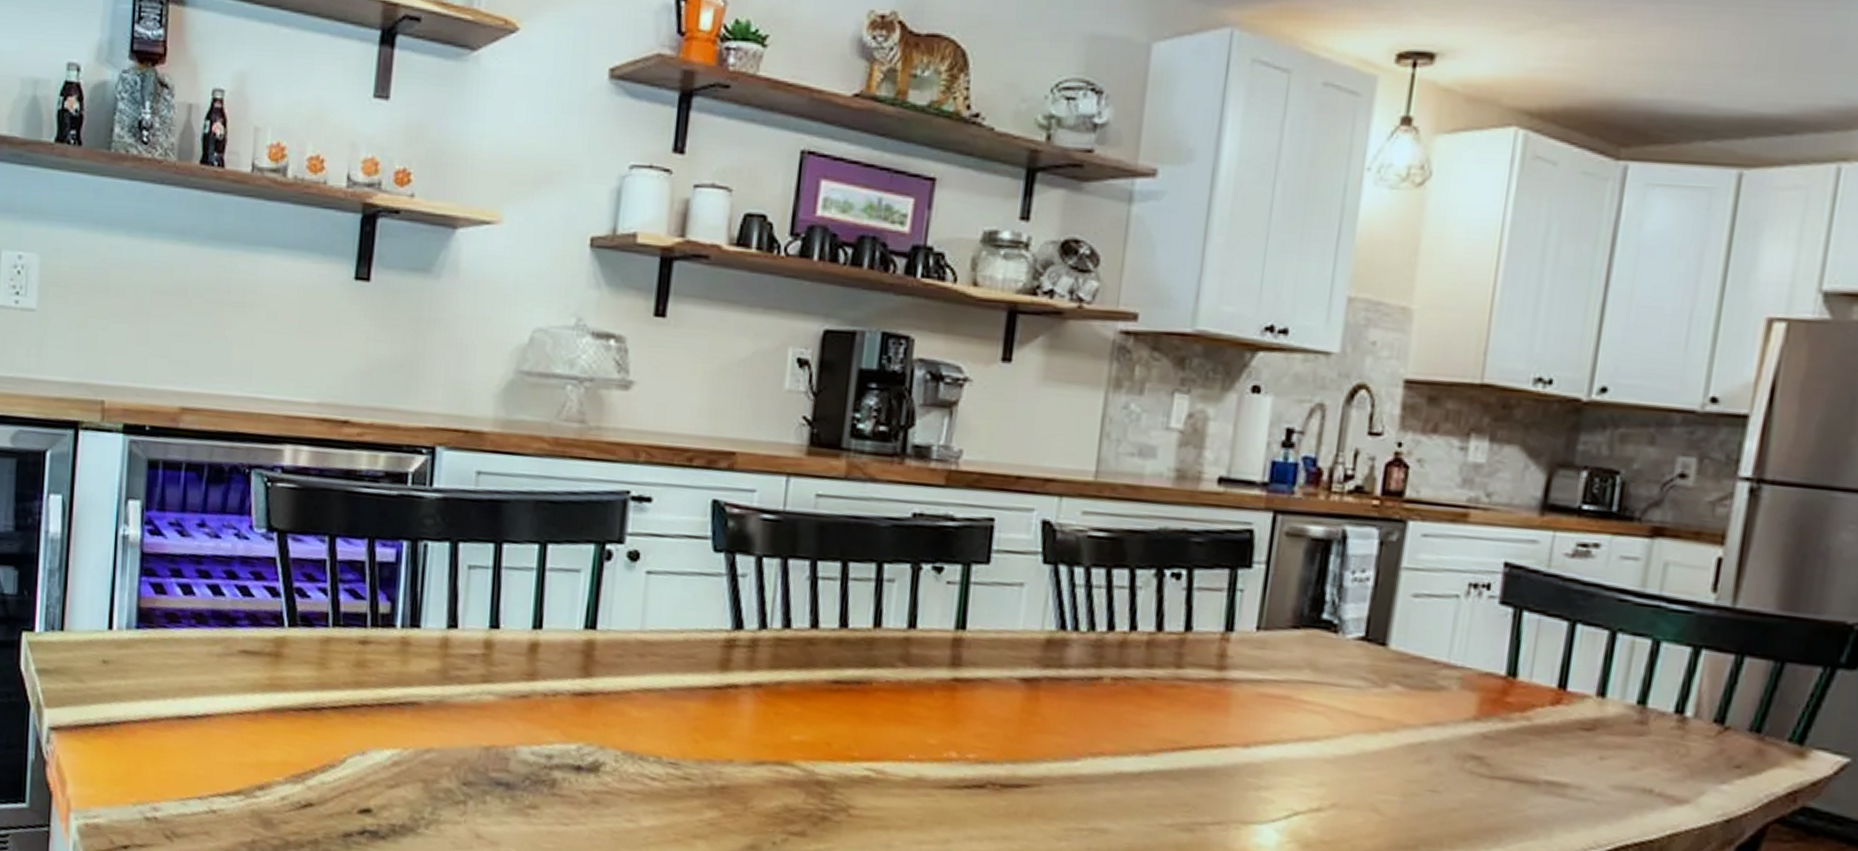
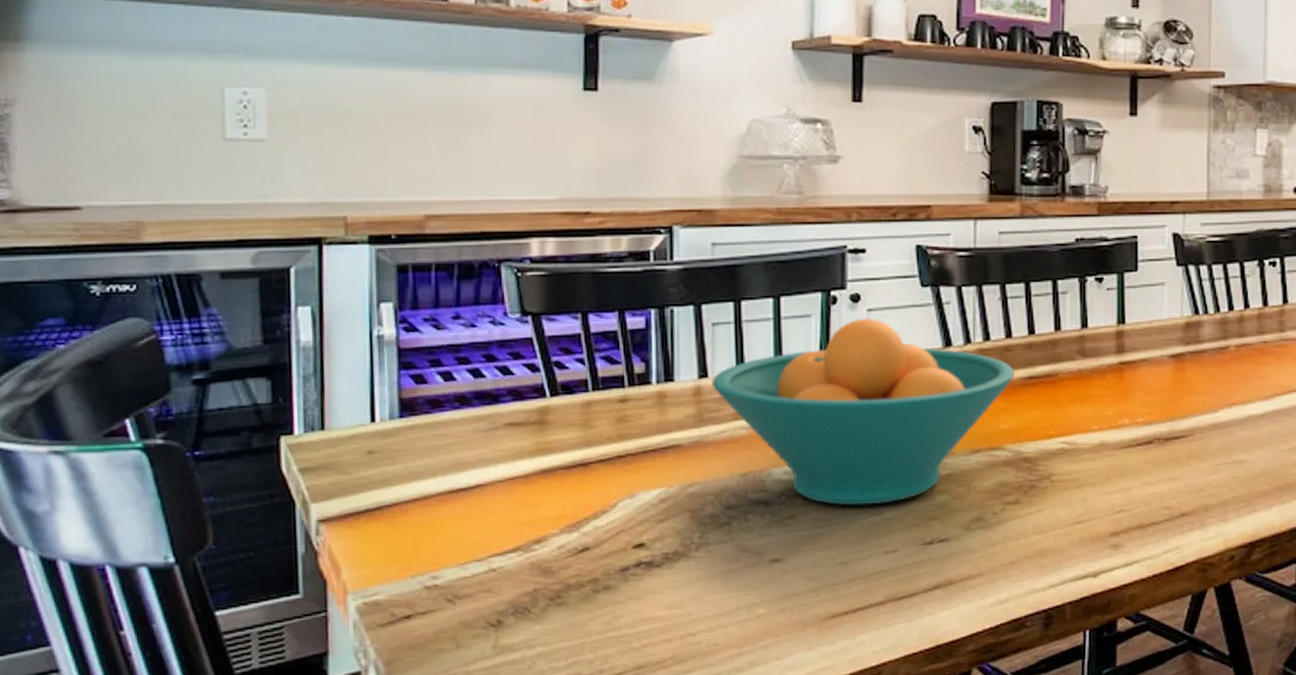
fruit bowl: none [461,581,818,810] -> present [712,318,1015,506]

